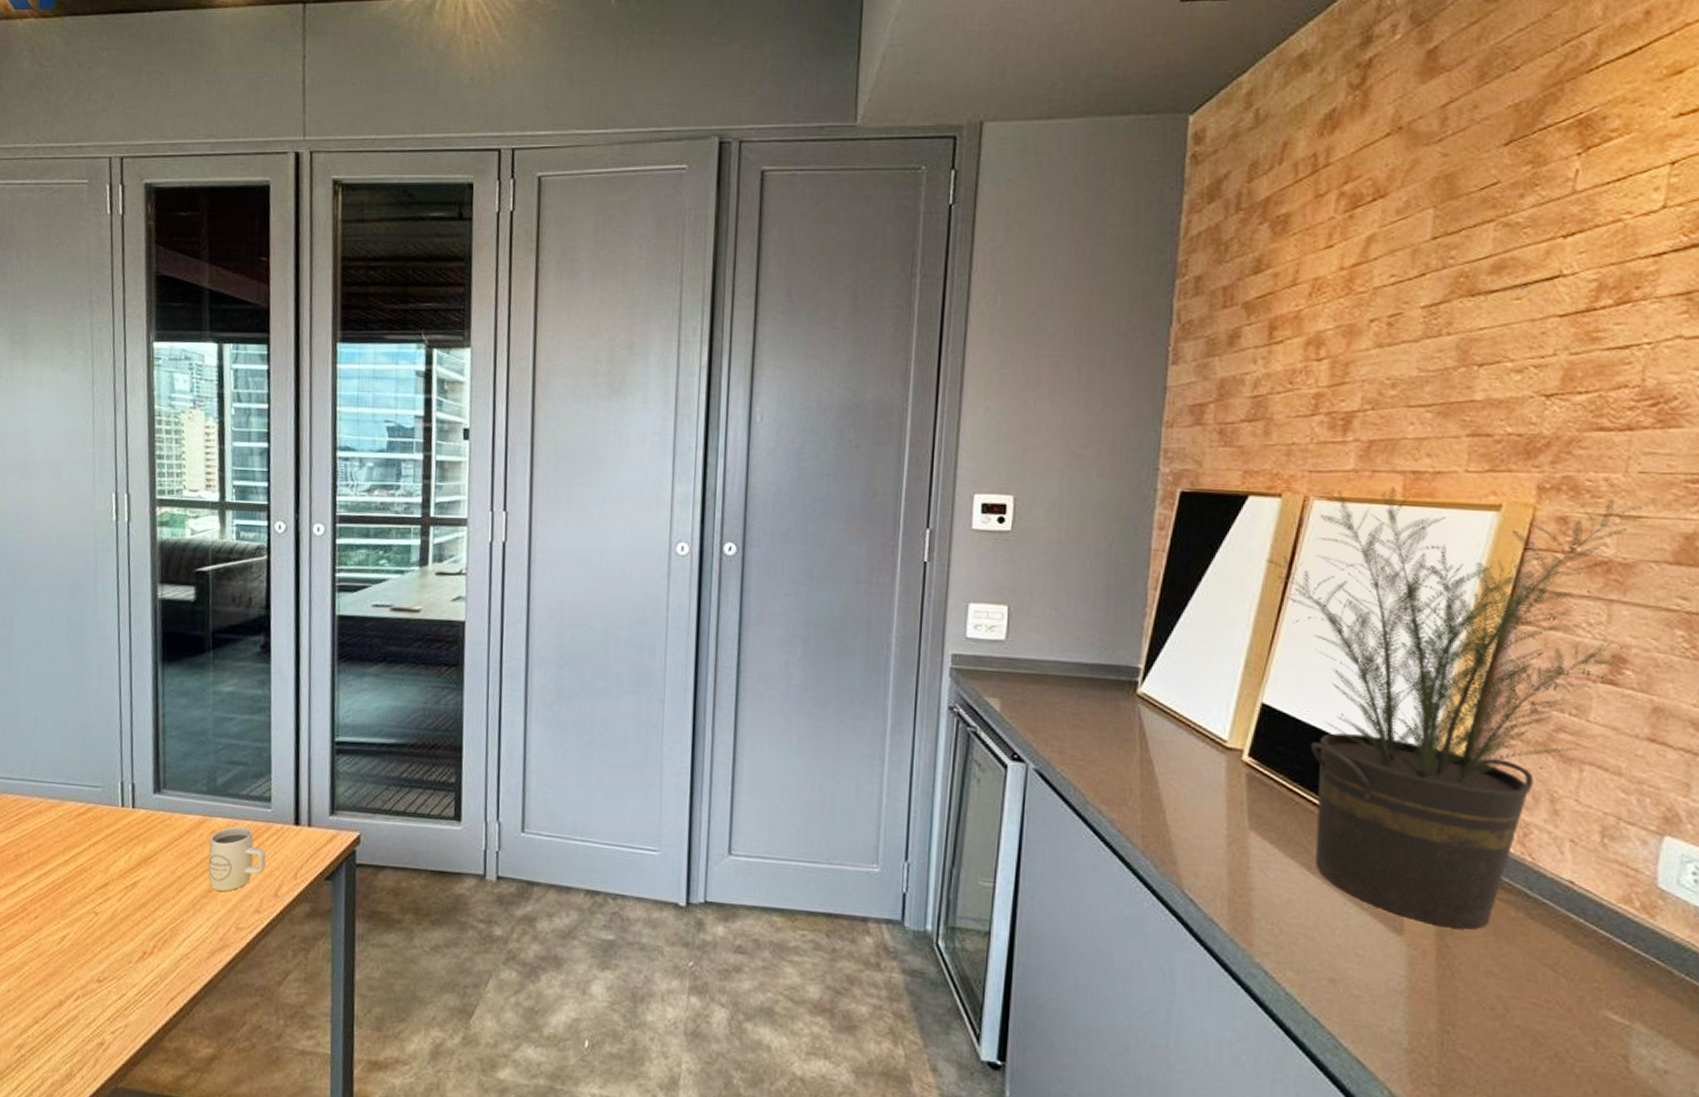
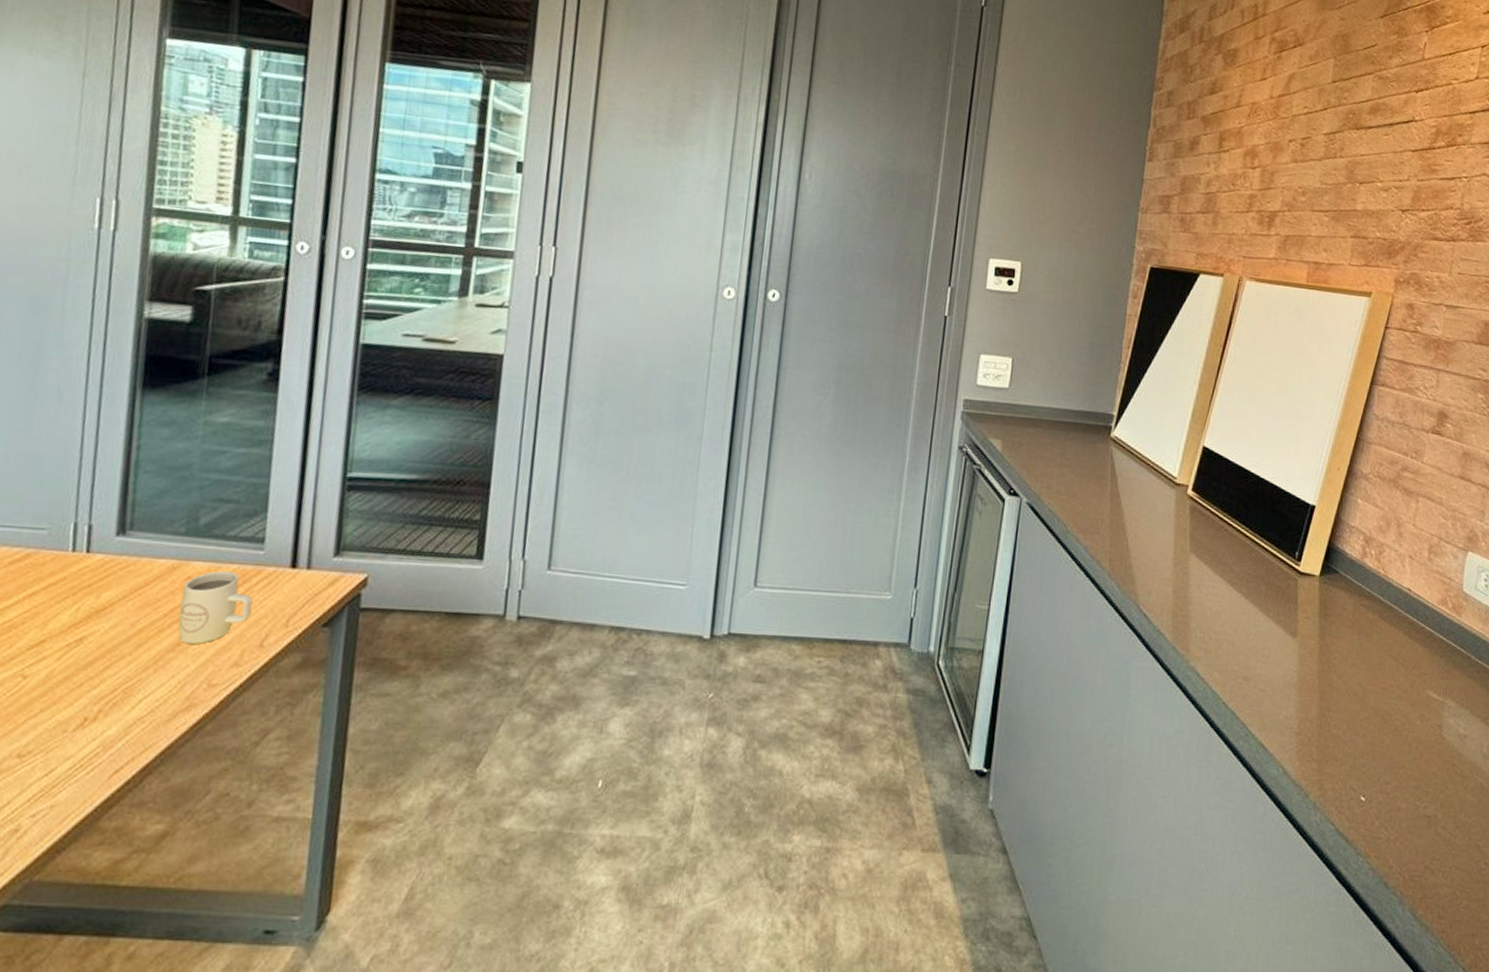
potted plant: present [1267,486,1642,930] -> none [1211,273,1459,631]

